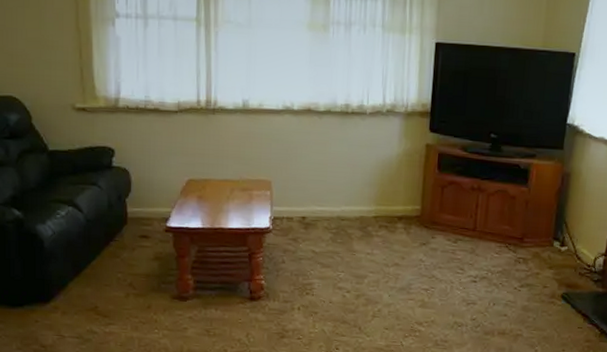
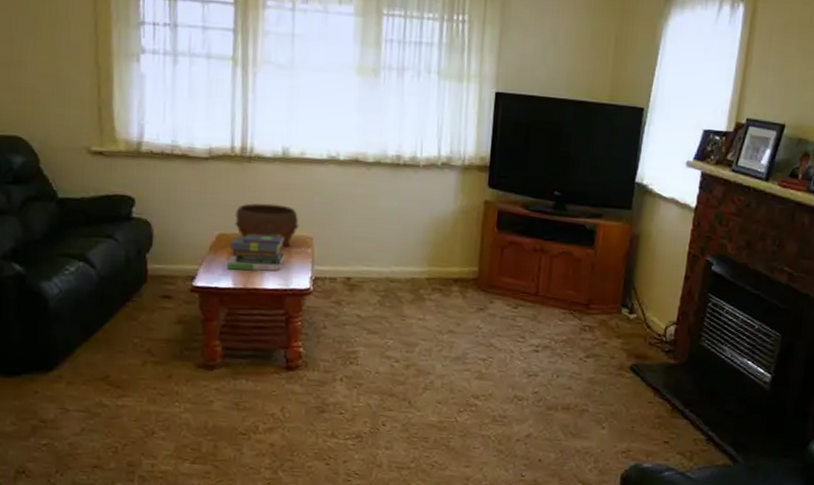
books: none [196,179,247,213] -> present [227,234,285,272]
decorative bowl: none [202,151,259,191] -> present [235,203,299,248]

